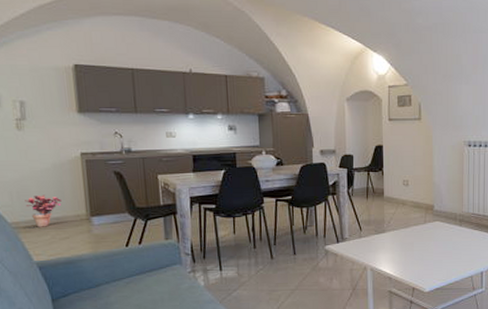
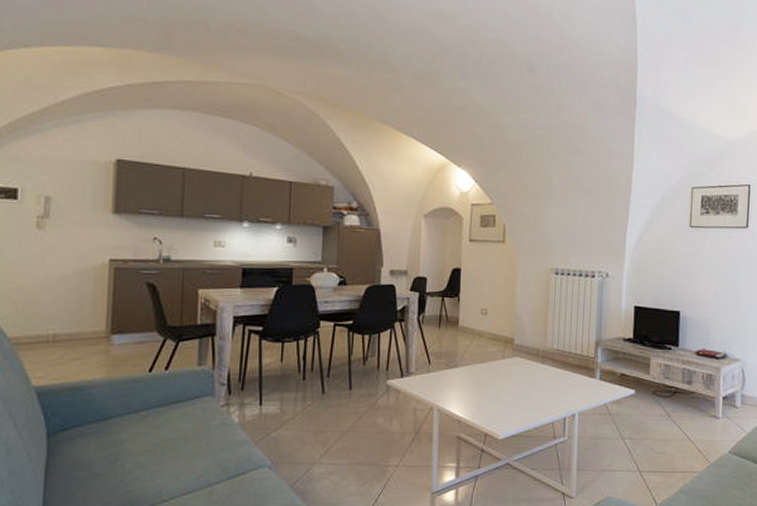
potted plant: present [25,194,62,227] -> none [32,305,78,345]

